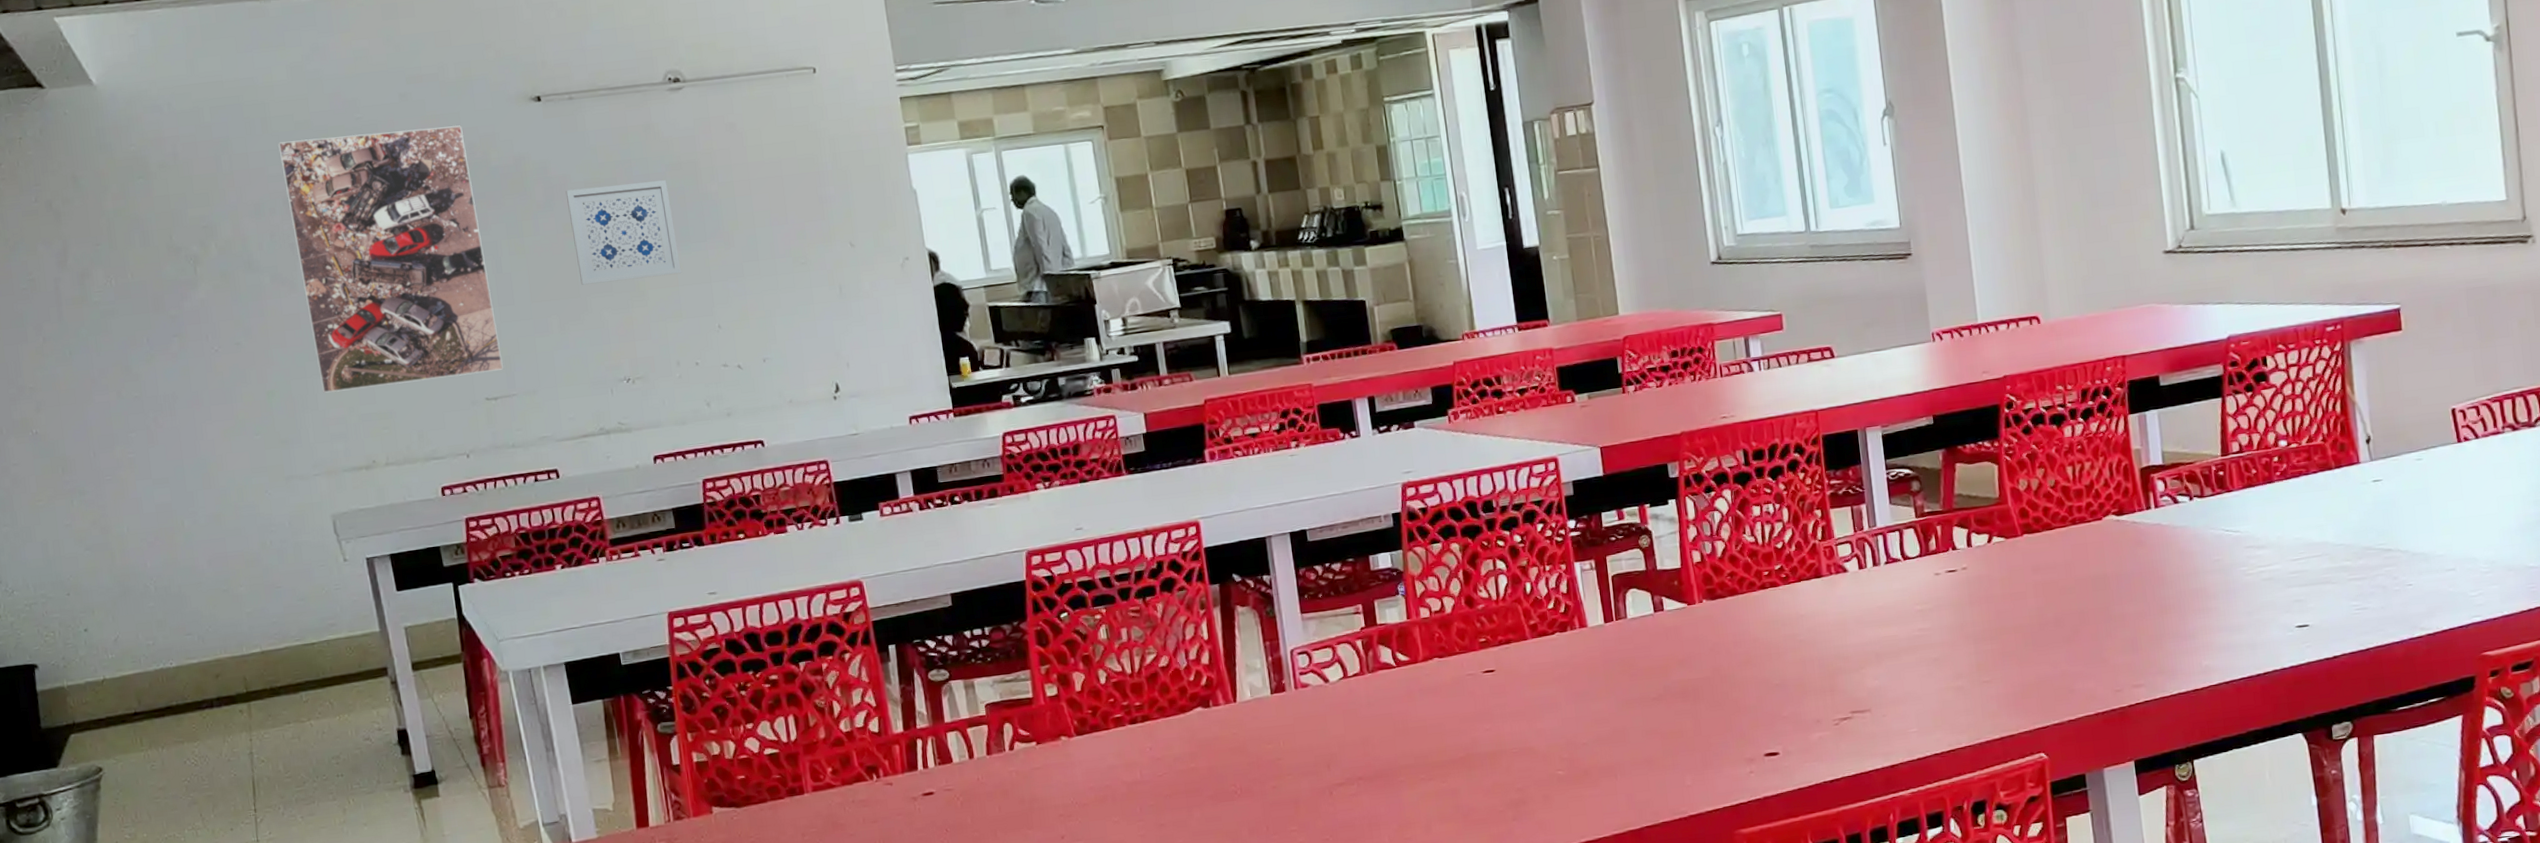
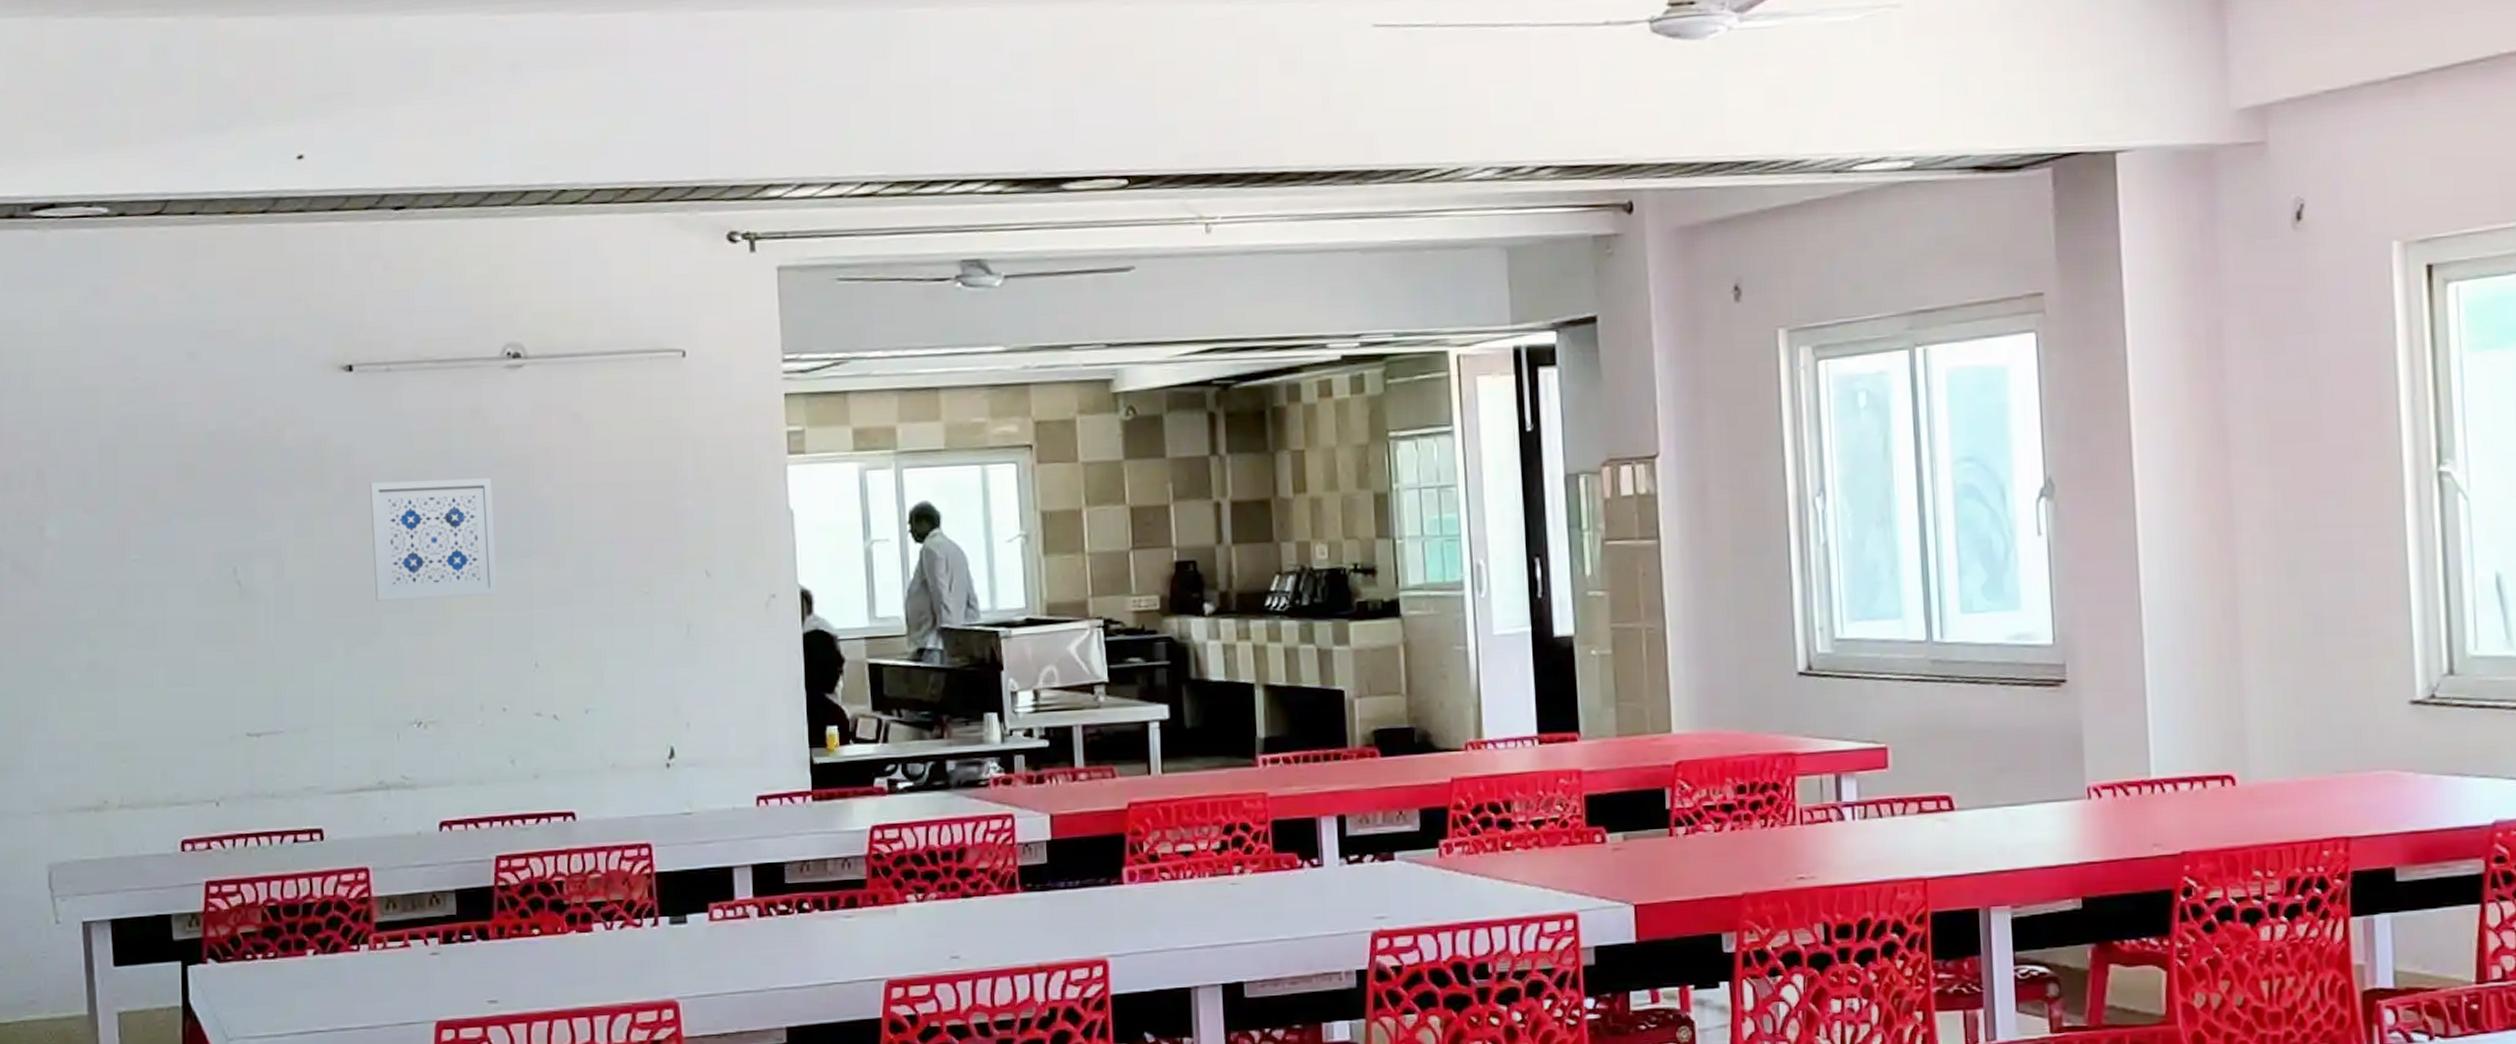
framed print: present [278,125,503,393] -> none [39,395,272,713]

